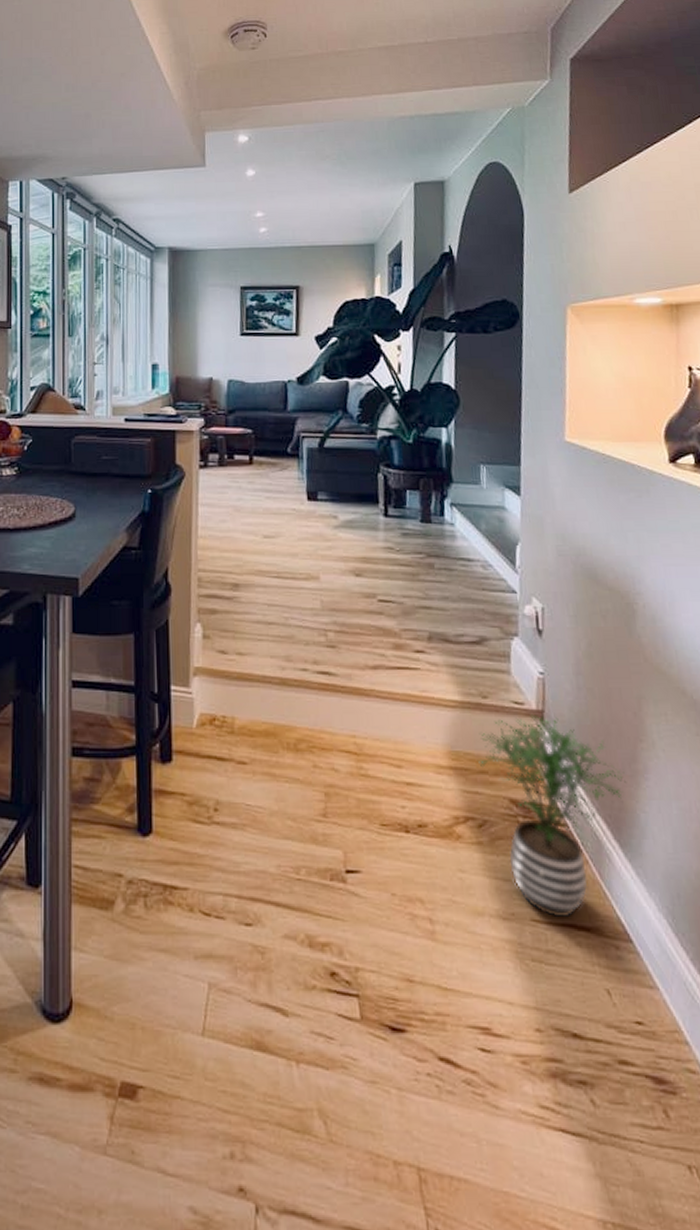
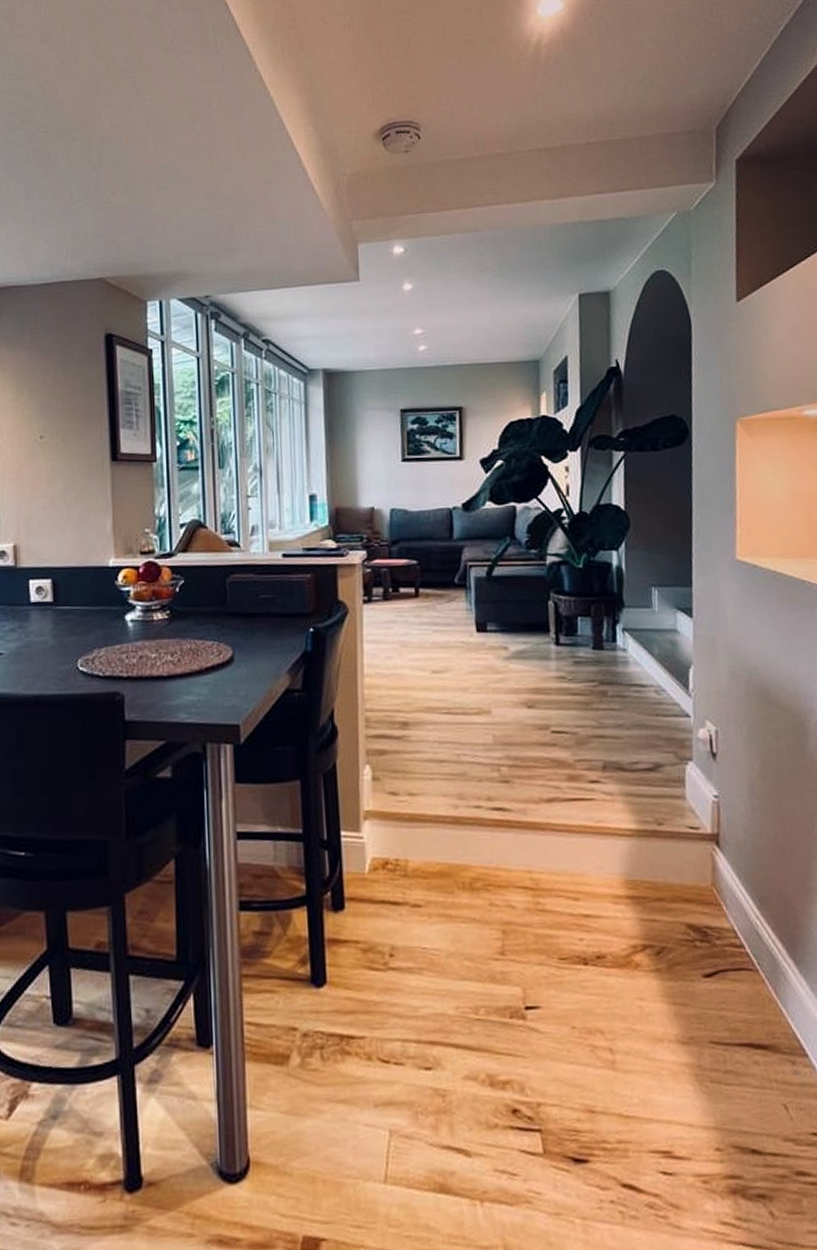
potted plant: present [477,714,627,918] -> none [654,838,801,1039]

